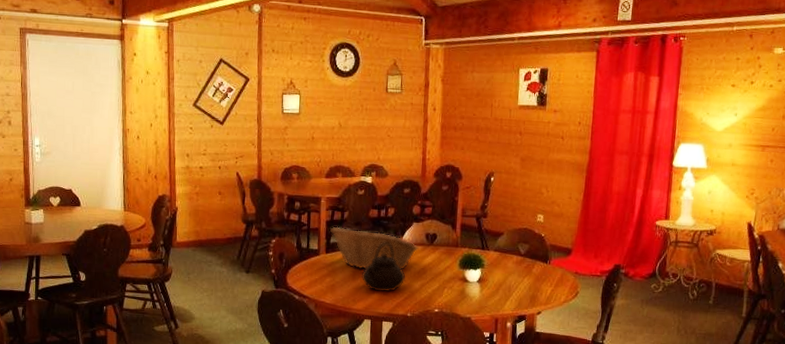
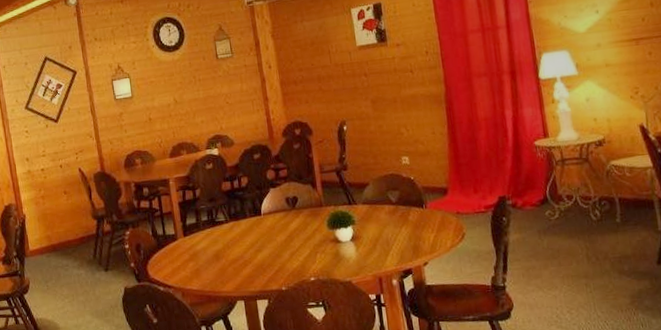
fruit basket: present [329,226,419,270] -> none [183,204,281,248]
teapot: present [361,241,406,292] -> none [225,213,273,268]

